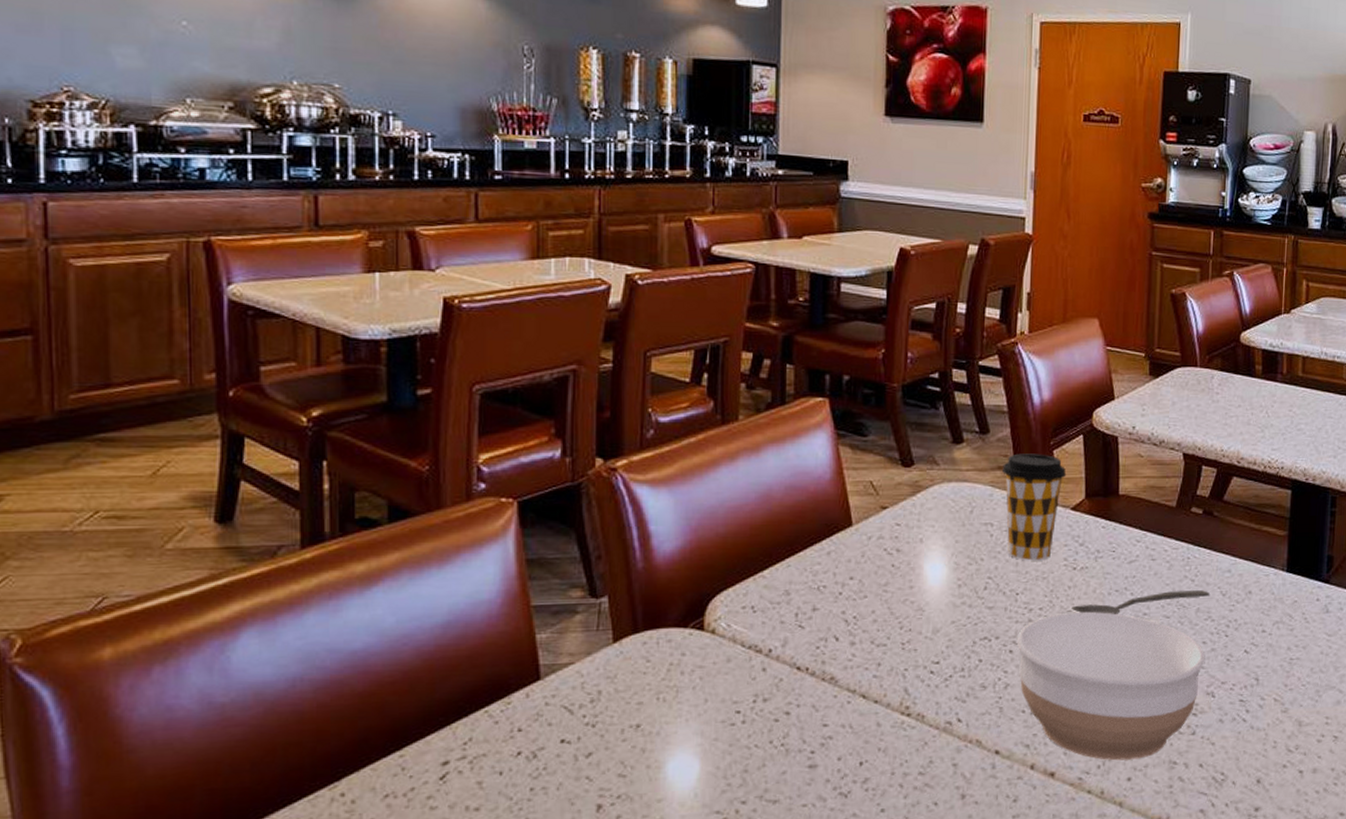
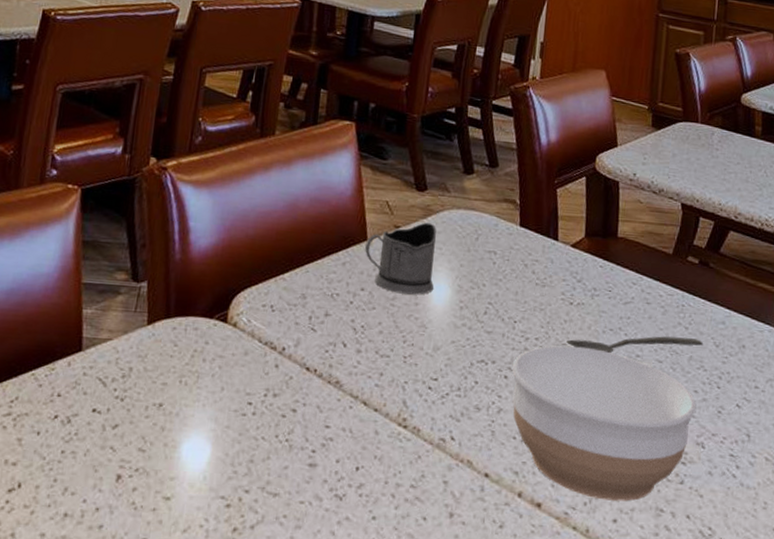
tea glass holder: none [851,500,928,578] -> present [365,222,437,295]
coffee cup: present [1002,453,1067,561] -> none [508,188,568,293]

